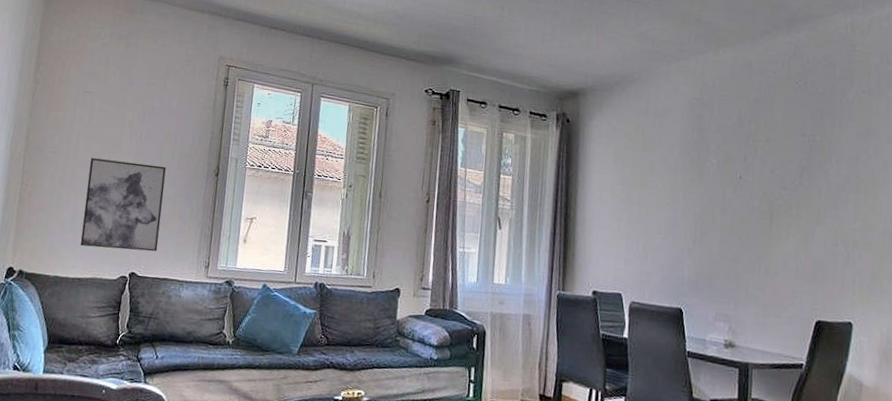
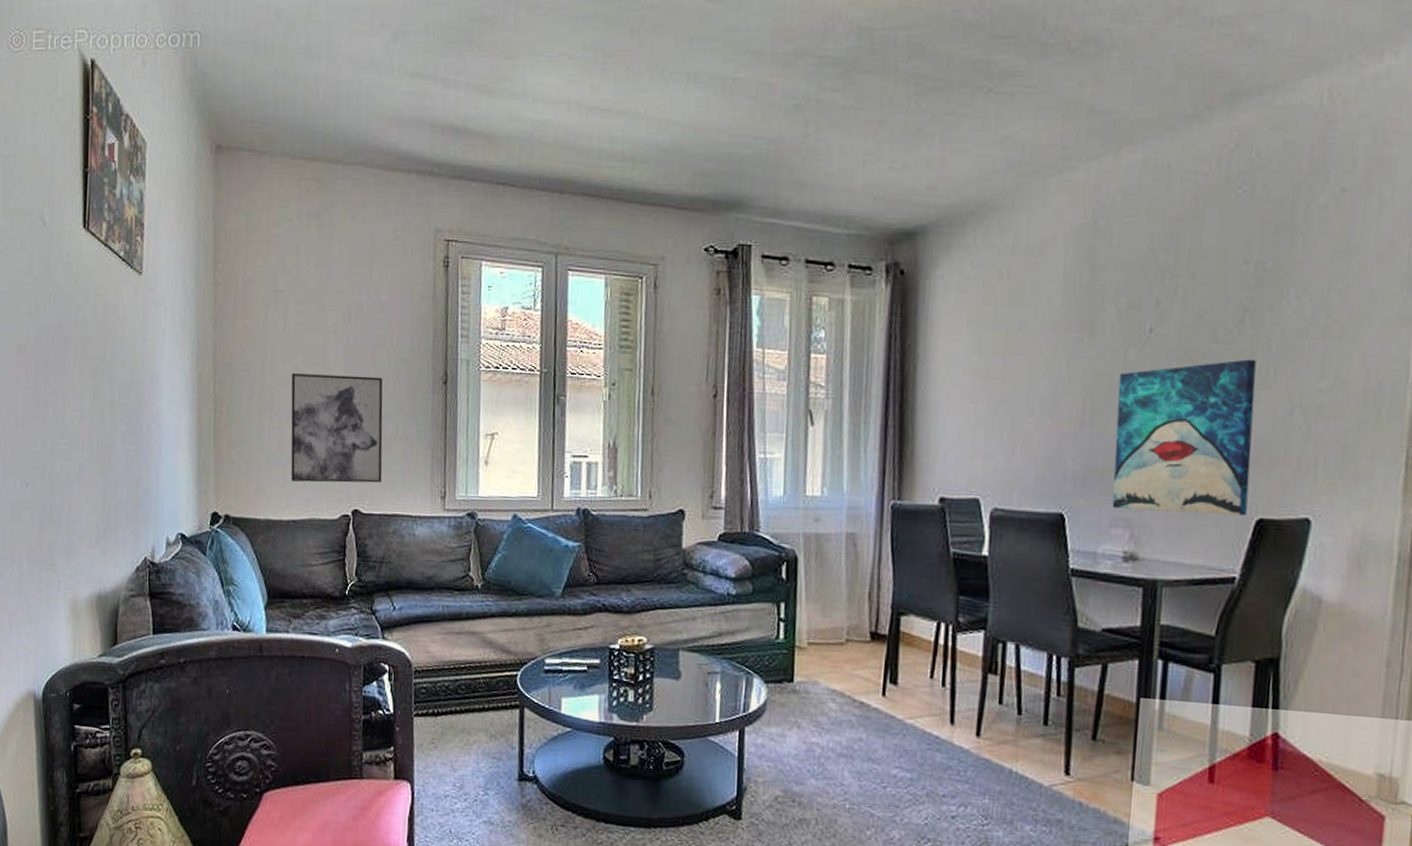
wall art: none [716,203,812,318] -> present [1112,359,1256,516]

